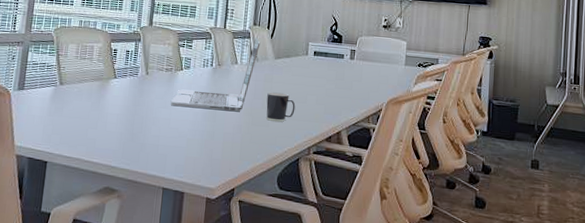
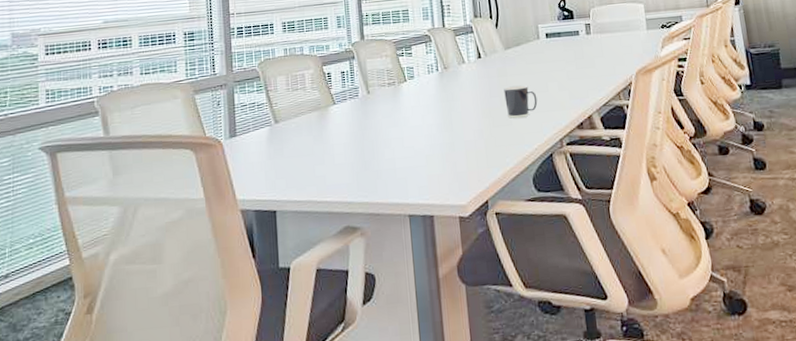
laptop: present [171,37,261,111] -> none [400,30,486,123]

